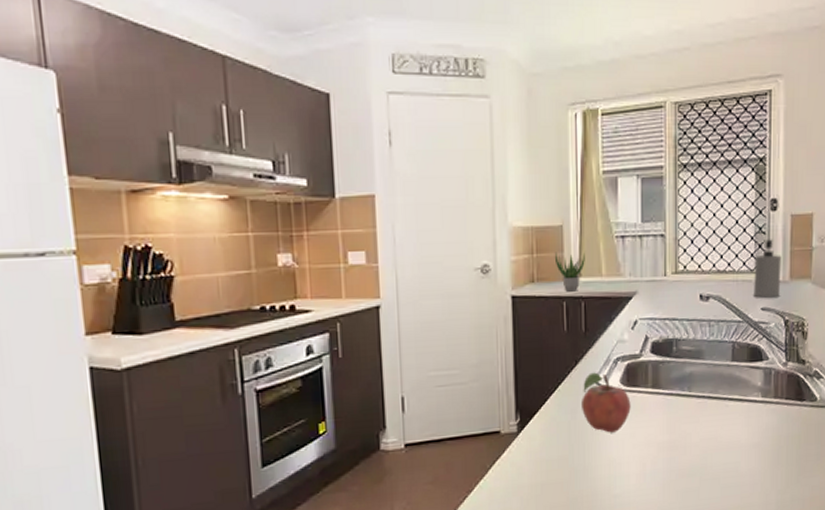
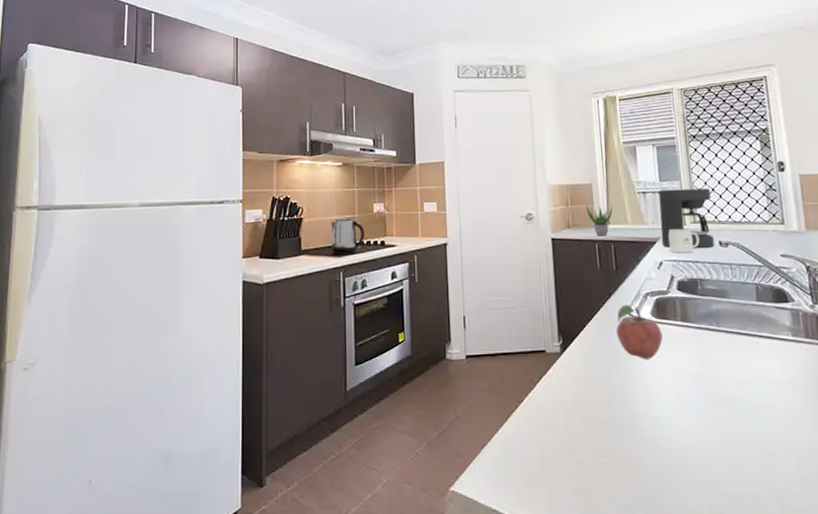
kettle: none [215,274,268,327] -> present [330,218,365,255]
coffee maker: none [638,231,697,304] -> present [658,189,714,249]
mug: none [645,281,679,311] -> present [668,229,700,254]
soap dispenser: present [754,239,782,299] -> none [767,195,798,247]

